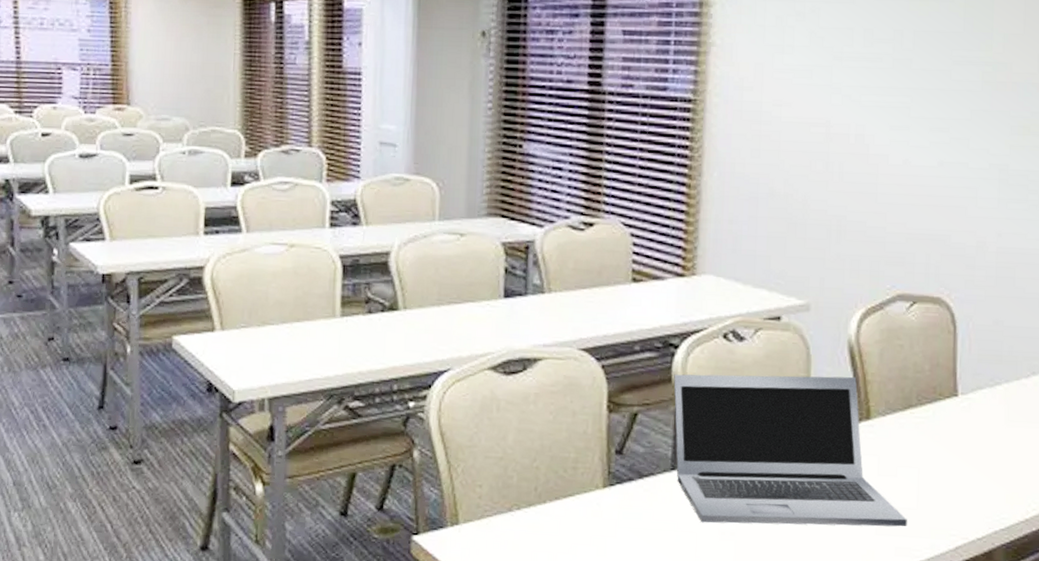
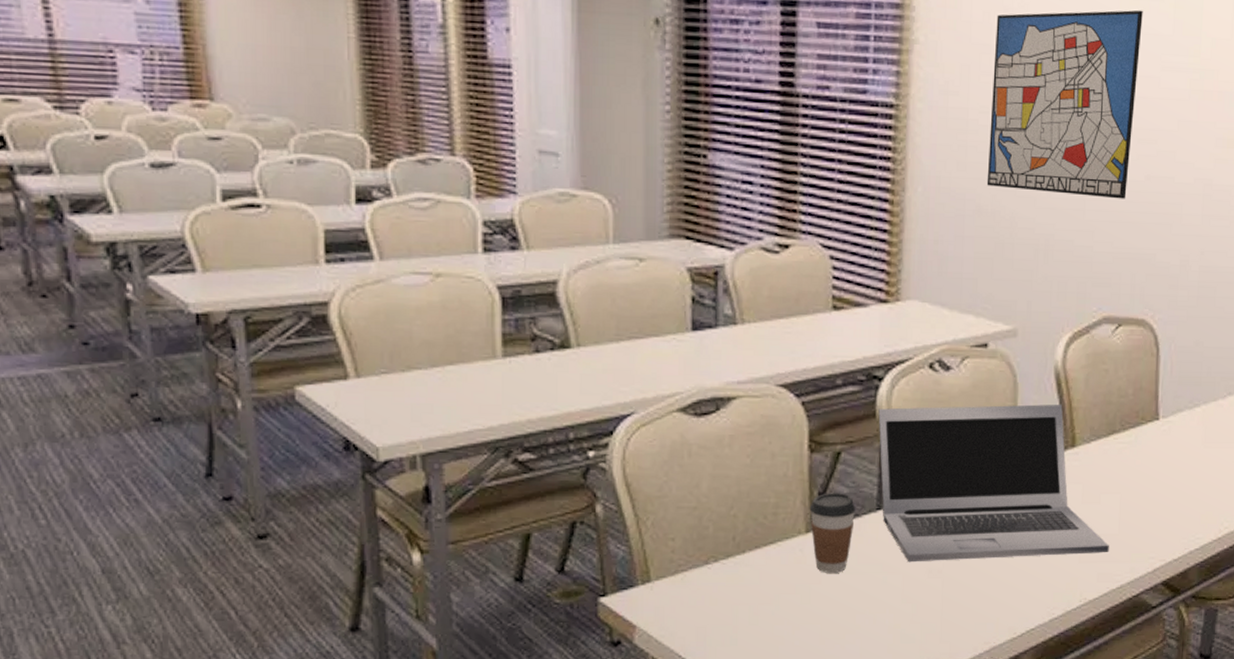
coffee cup: none [606,451,652,528] -> present [809,493,856,573]
wall art: none [779,10,933,183] -> present [986,10,1143,199]

